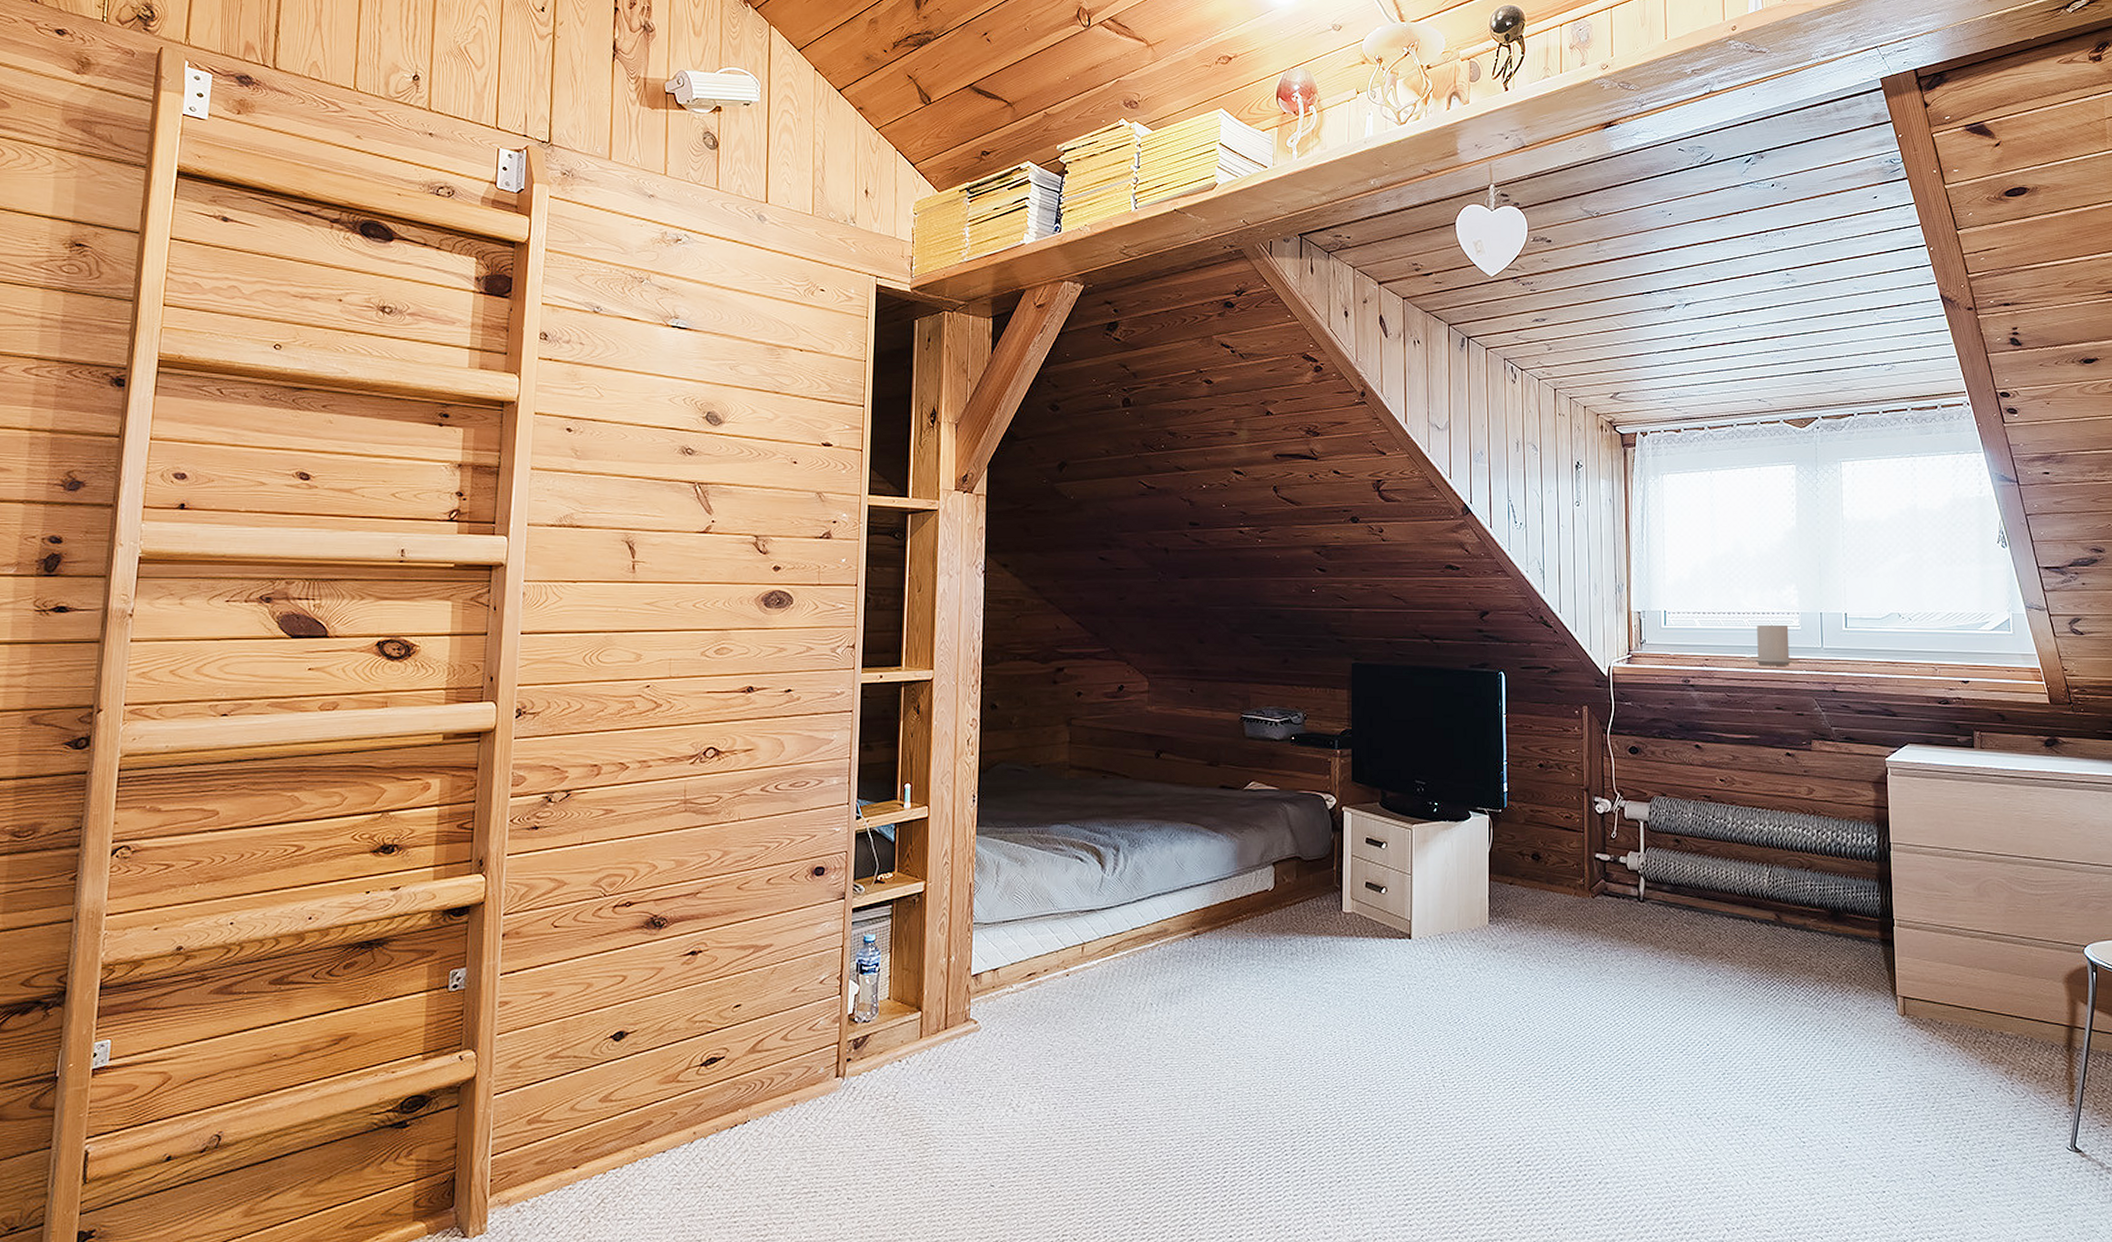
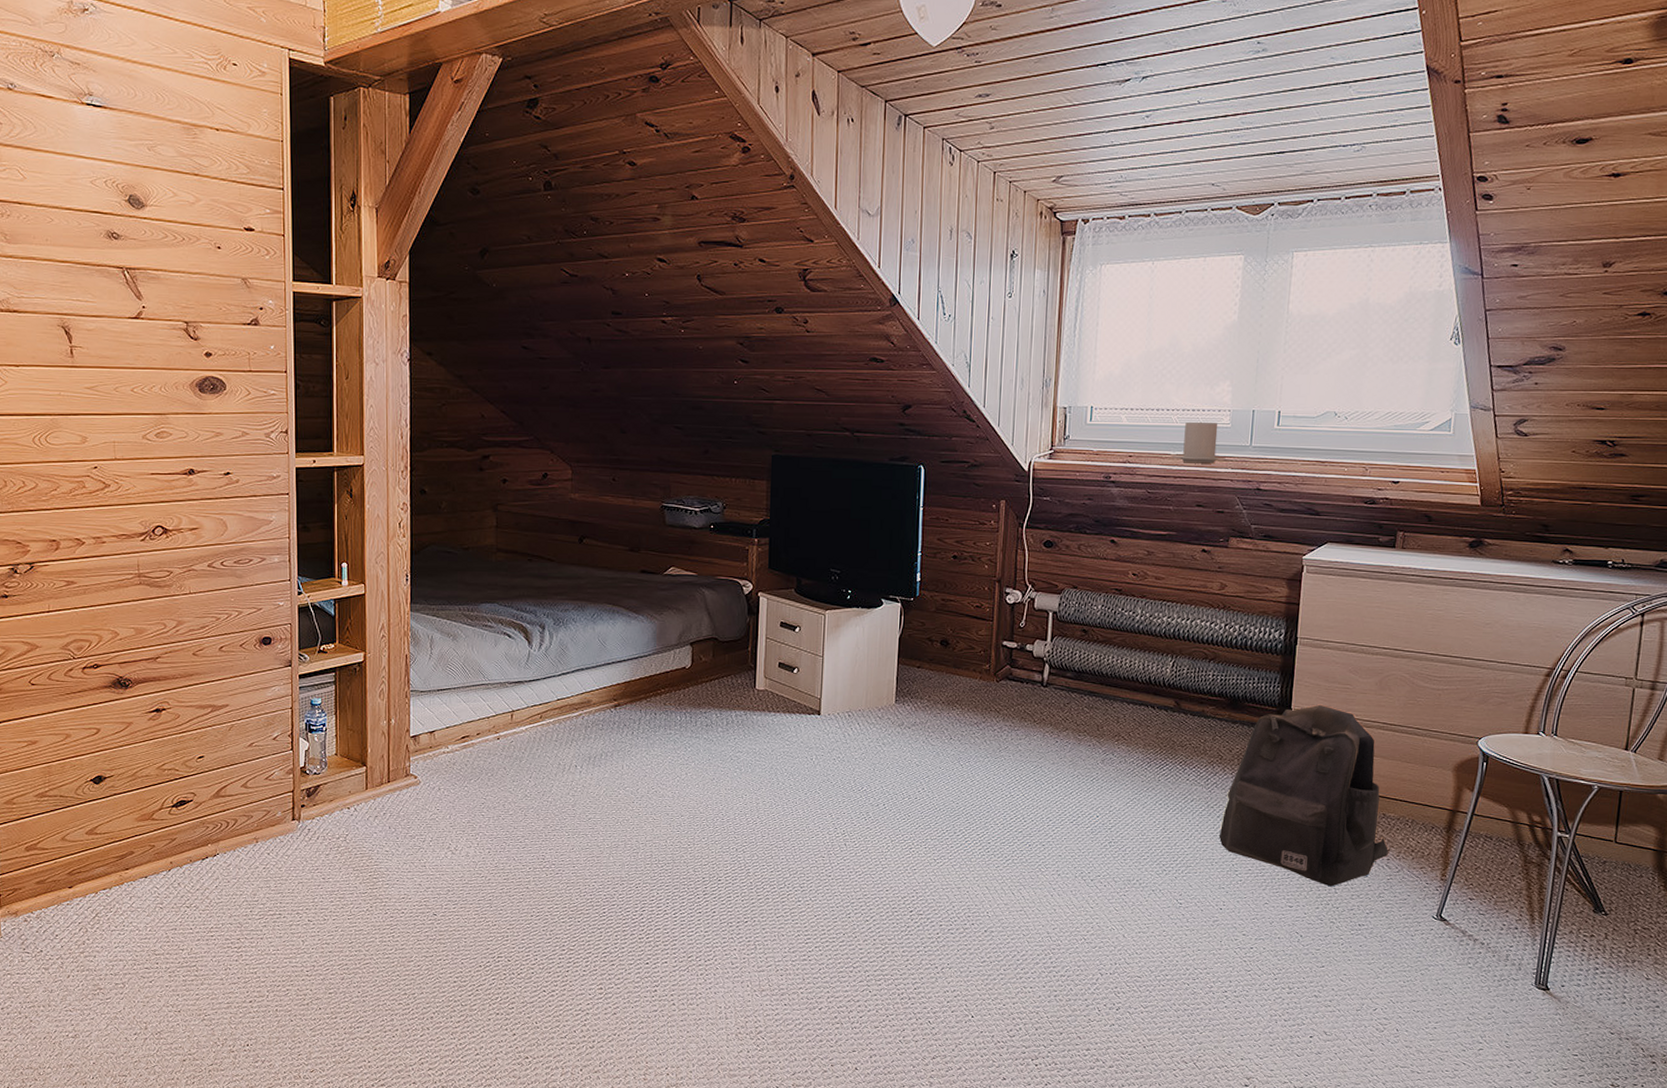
backpack: none [1835,913,2011,1117] -> present [1218,704,1389,887]

